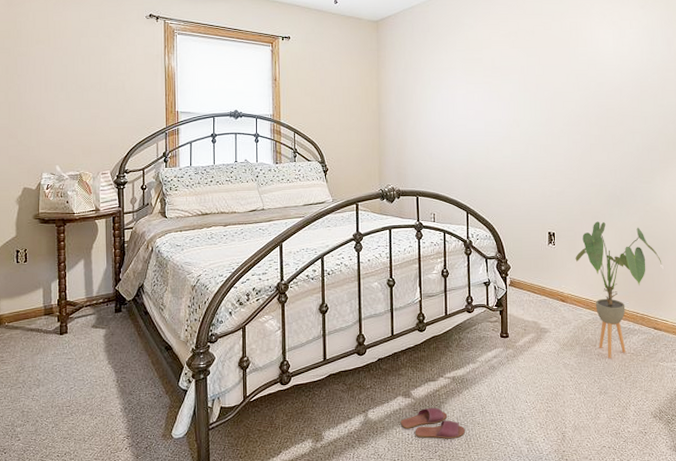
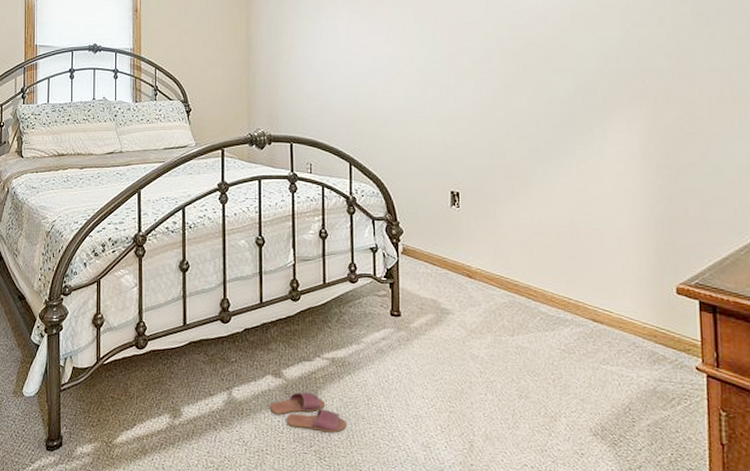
house plant: present [575,221,662,358] -> none [486,181,603,353]

